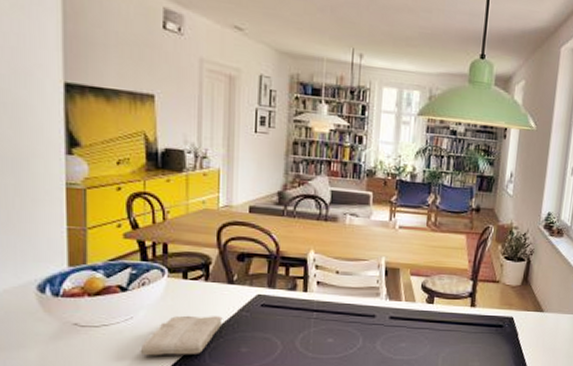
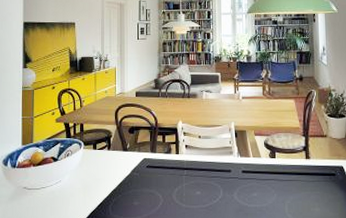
washcloth: present [140,315,223,356] -> none [65,177,121,211]

